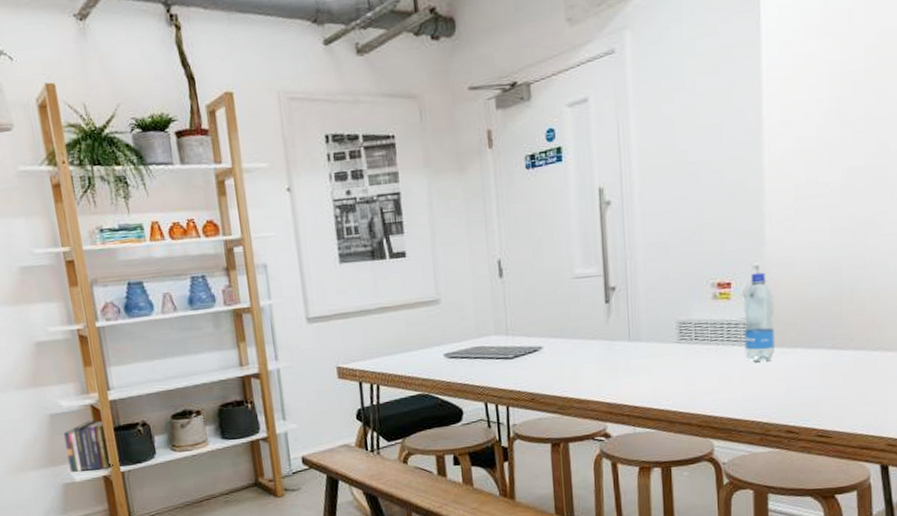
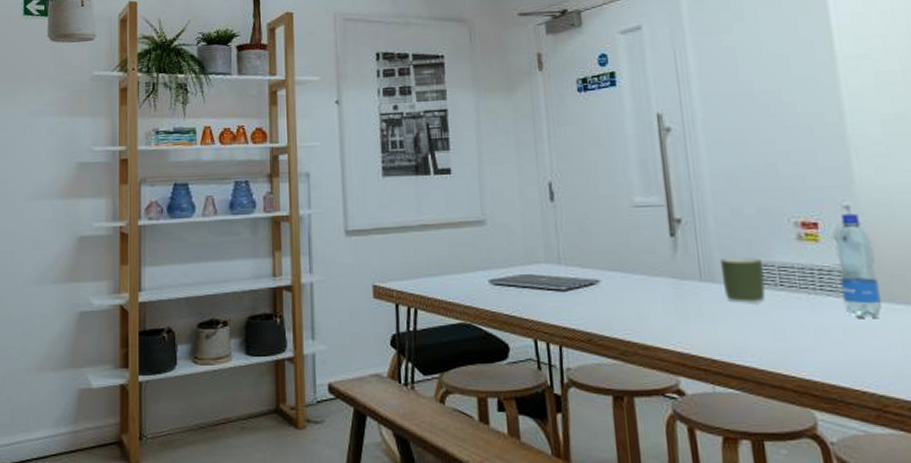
books: present [63,419,121,472] -> none [89,322,141,377]
mug: none [646,317,682,357] -> present [719,258,766,303]

